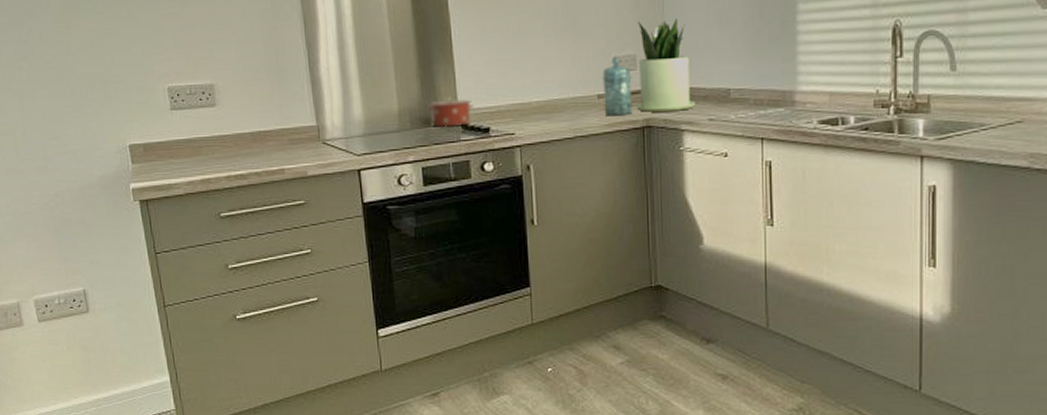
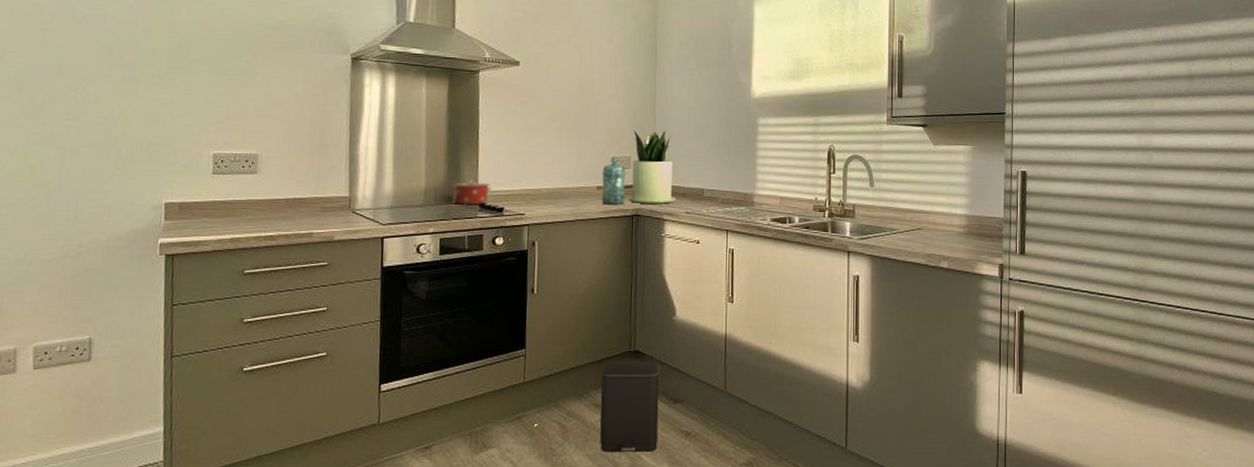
pedal bin: none [619,295,690,398] -> present [600,359,659,453]

